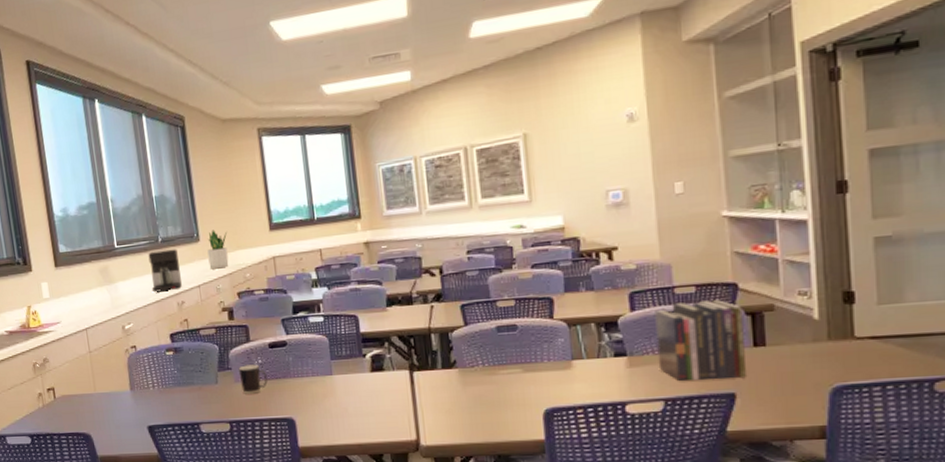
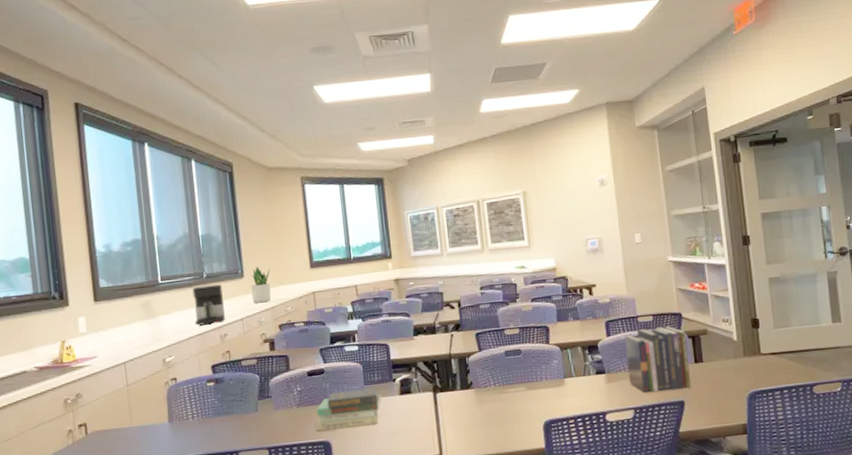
mug: present [238,364,268,394] -> none [278,392,306,421]
books: none [278,364,351,407] -> present [315,388,382,431]

